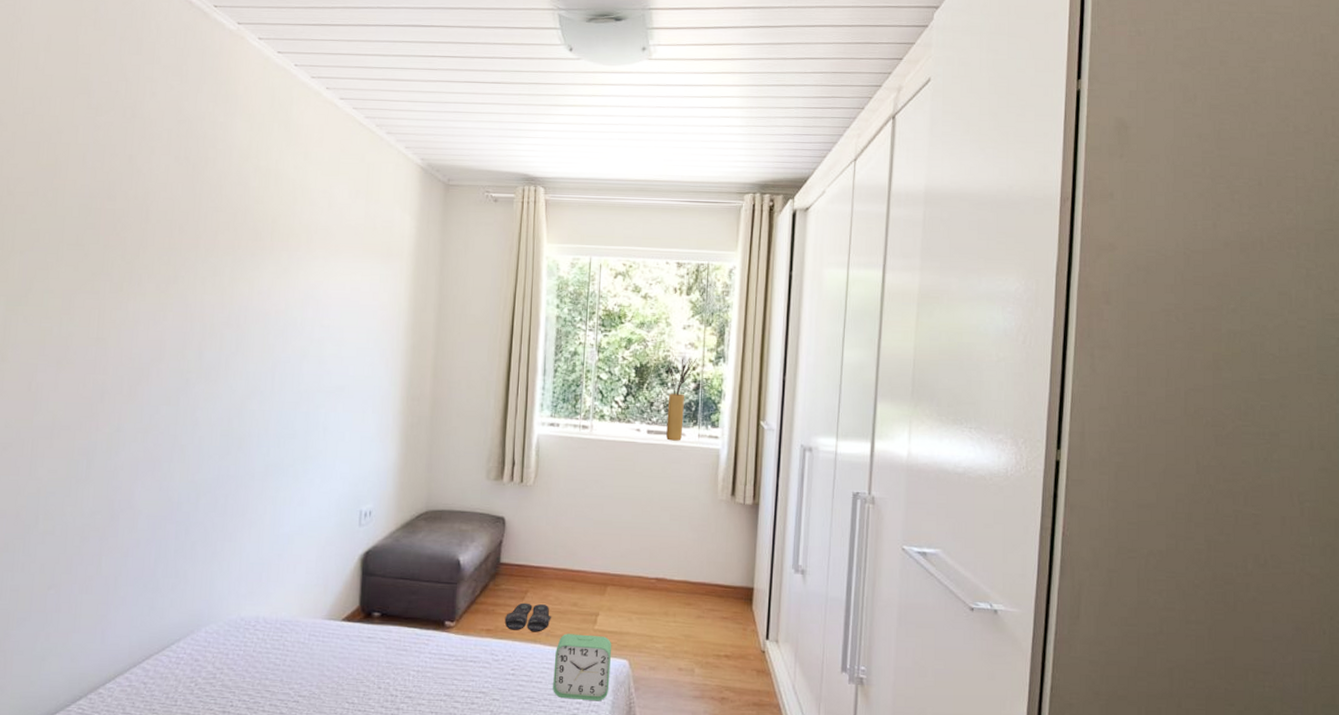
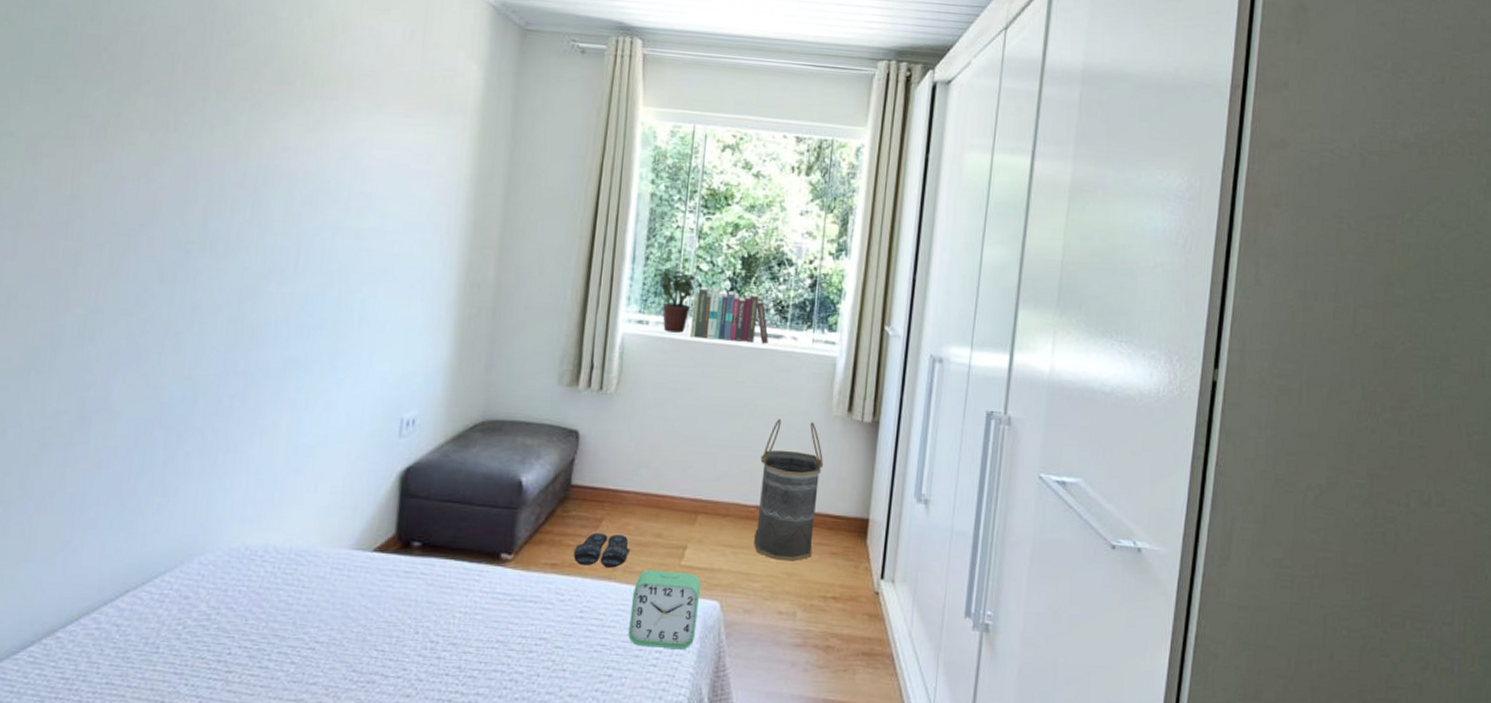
potted plant: none [565,378,598,434] -> present [657,267,696,334]
books: none [594,392,661,440] -> present [690,285,769,345]
basket: none [655,503,712,625] -> present [754,418,823,561]
vase: present [666,356,697,441] -> none [775,246,815,346]

